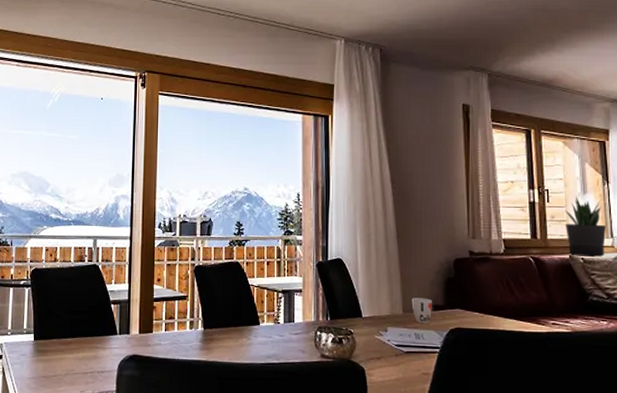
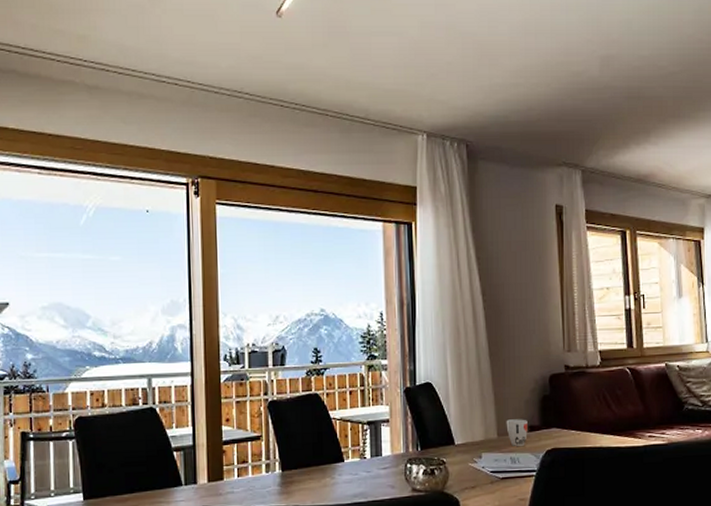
planter: present [565,196,606,257] -> none [660,300,701,364]

